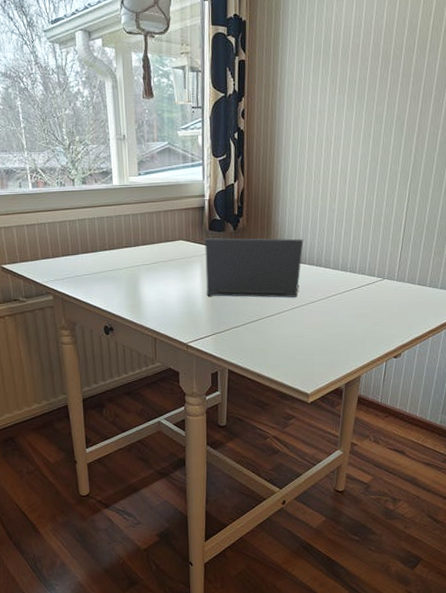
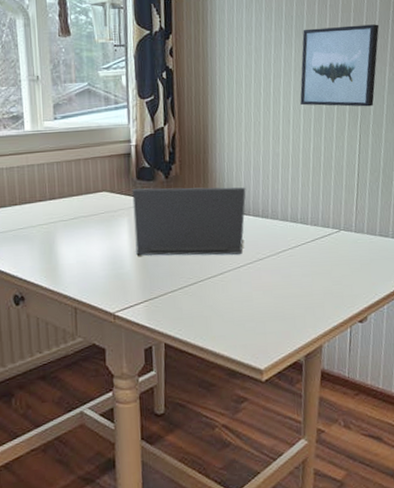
wall art: none [357,89,436,168] -> present [300,24,380,107]

